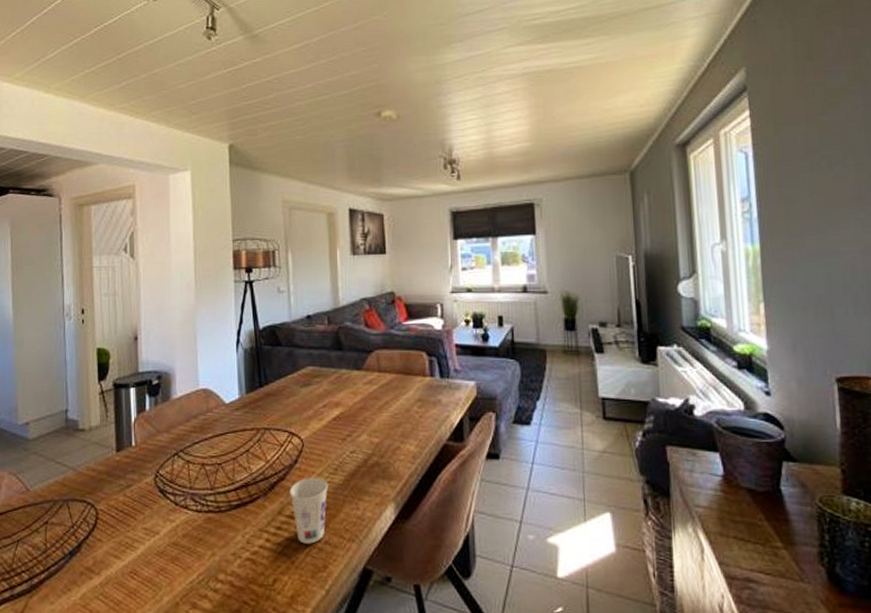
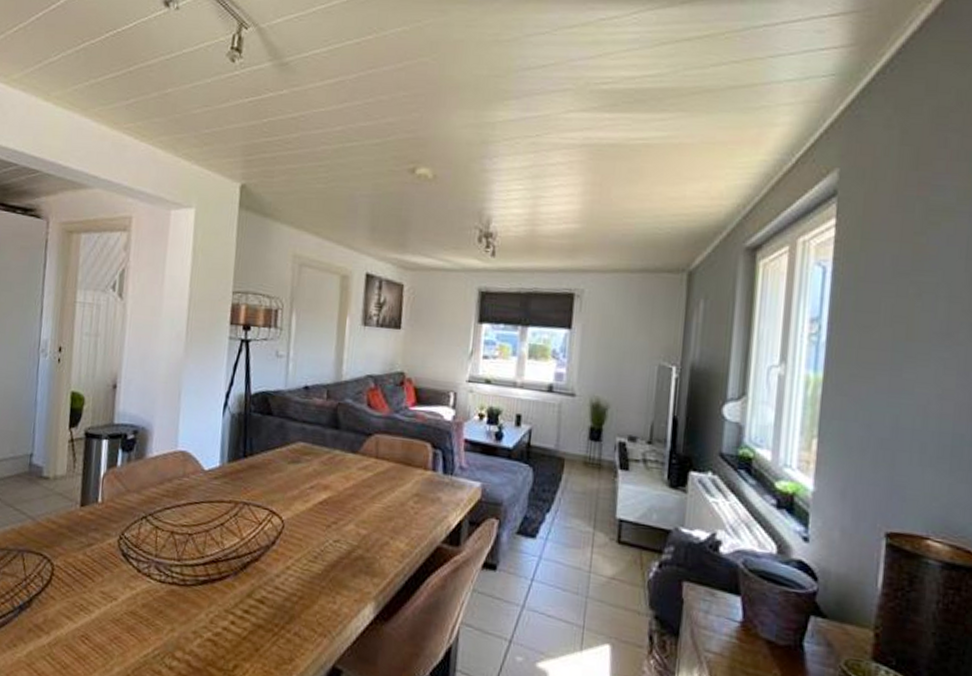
cup: present [290,478,329,544] -> none [262,562,306,633]

